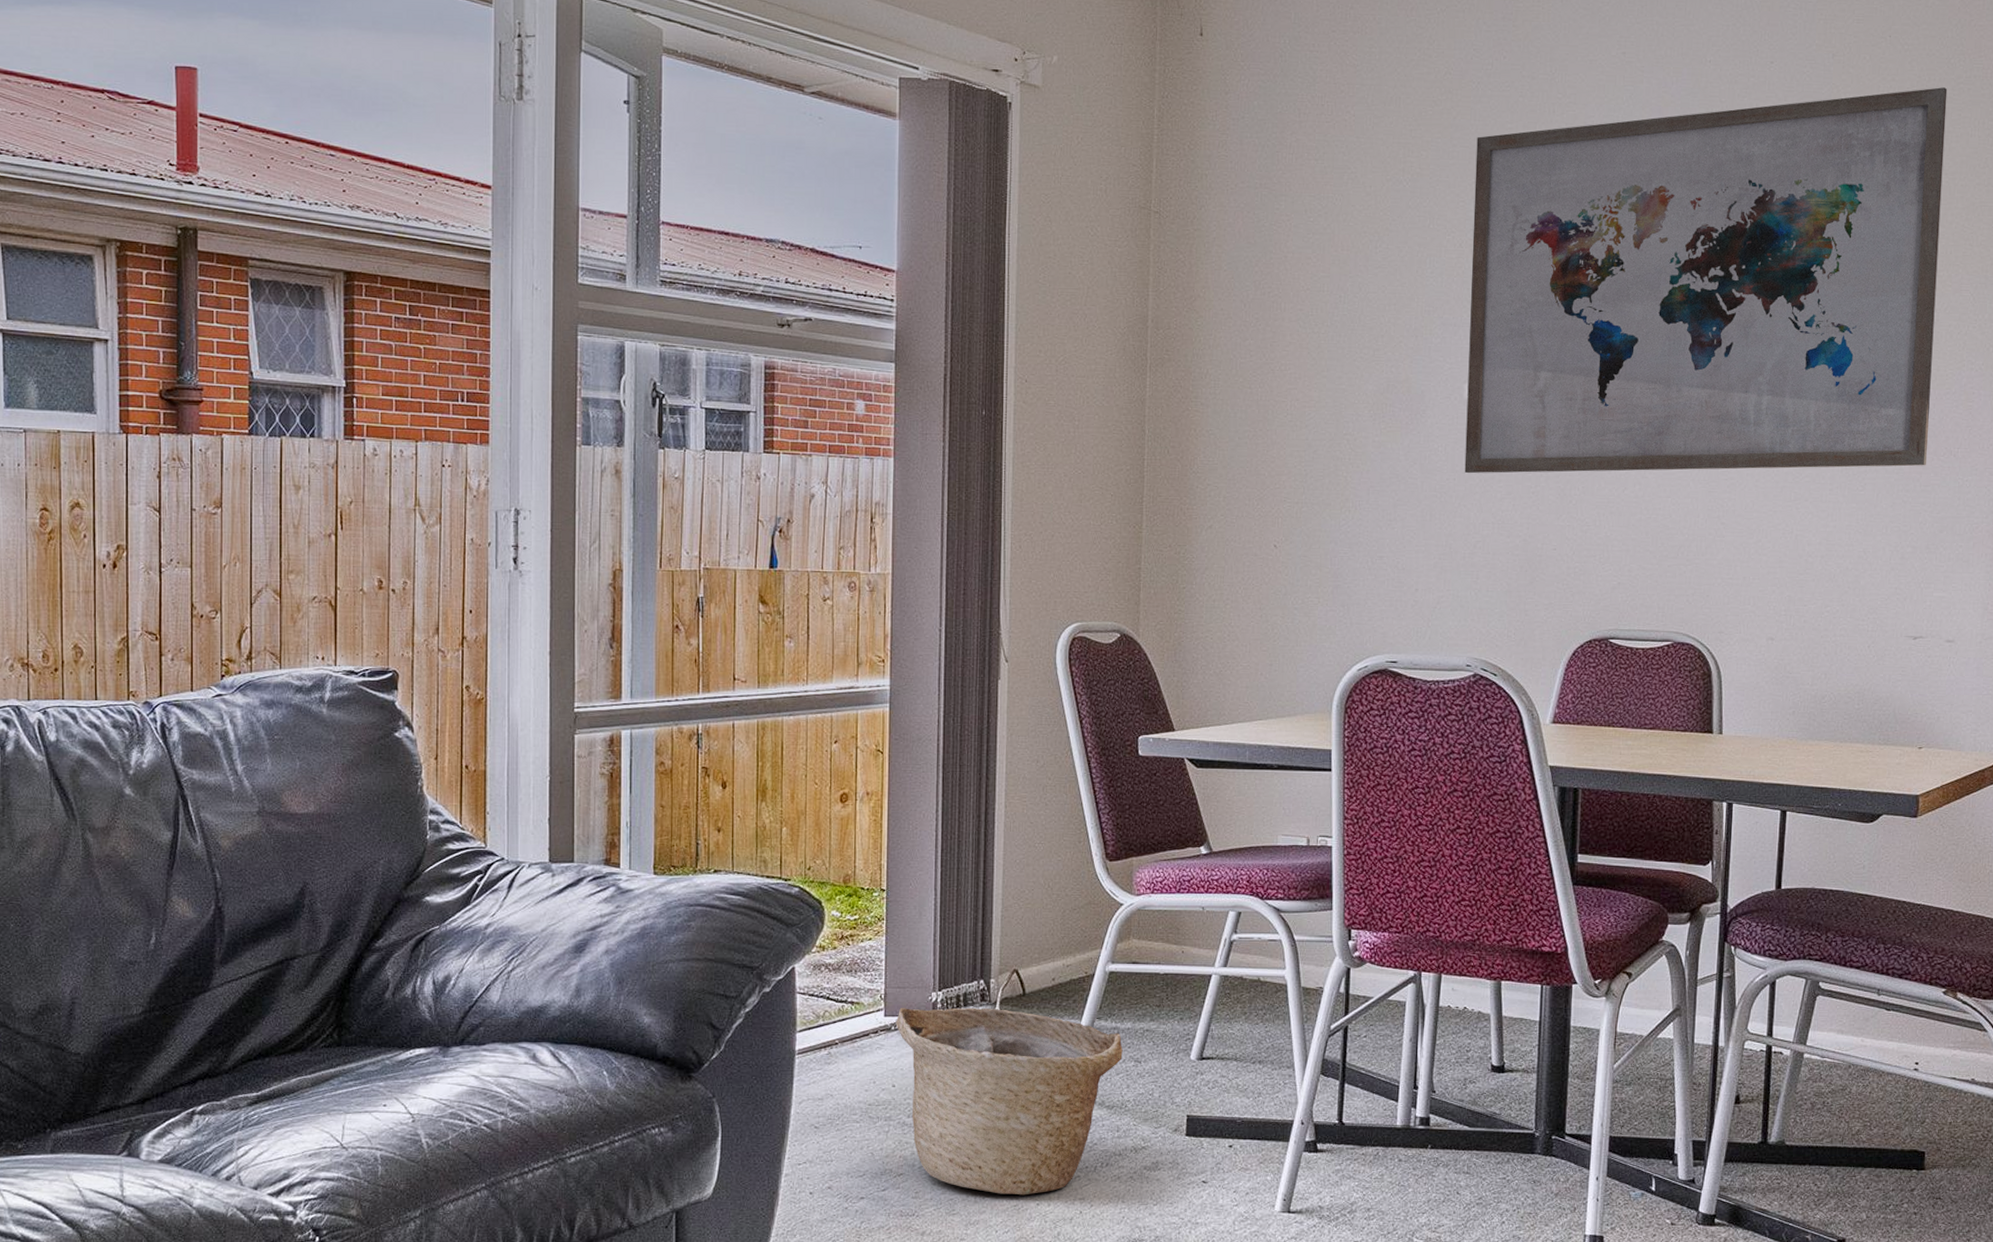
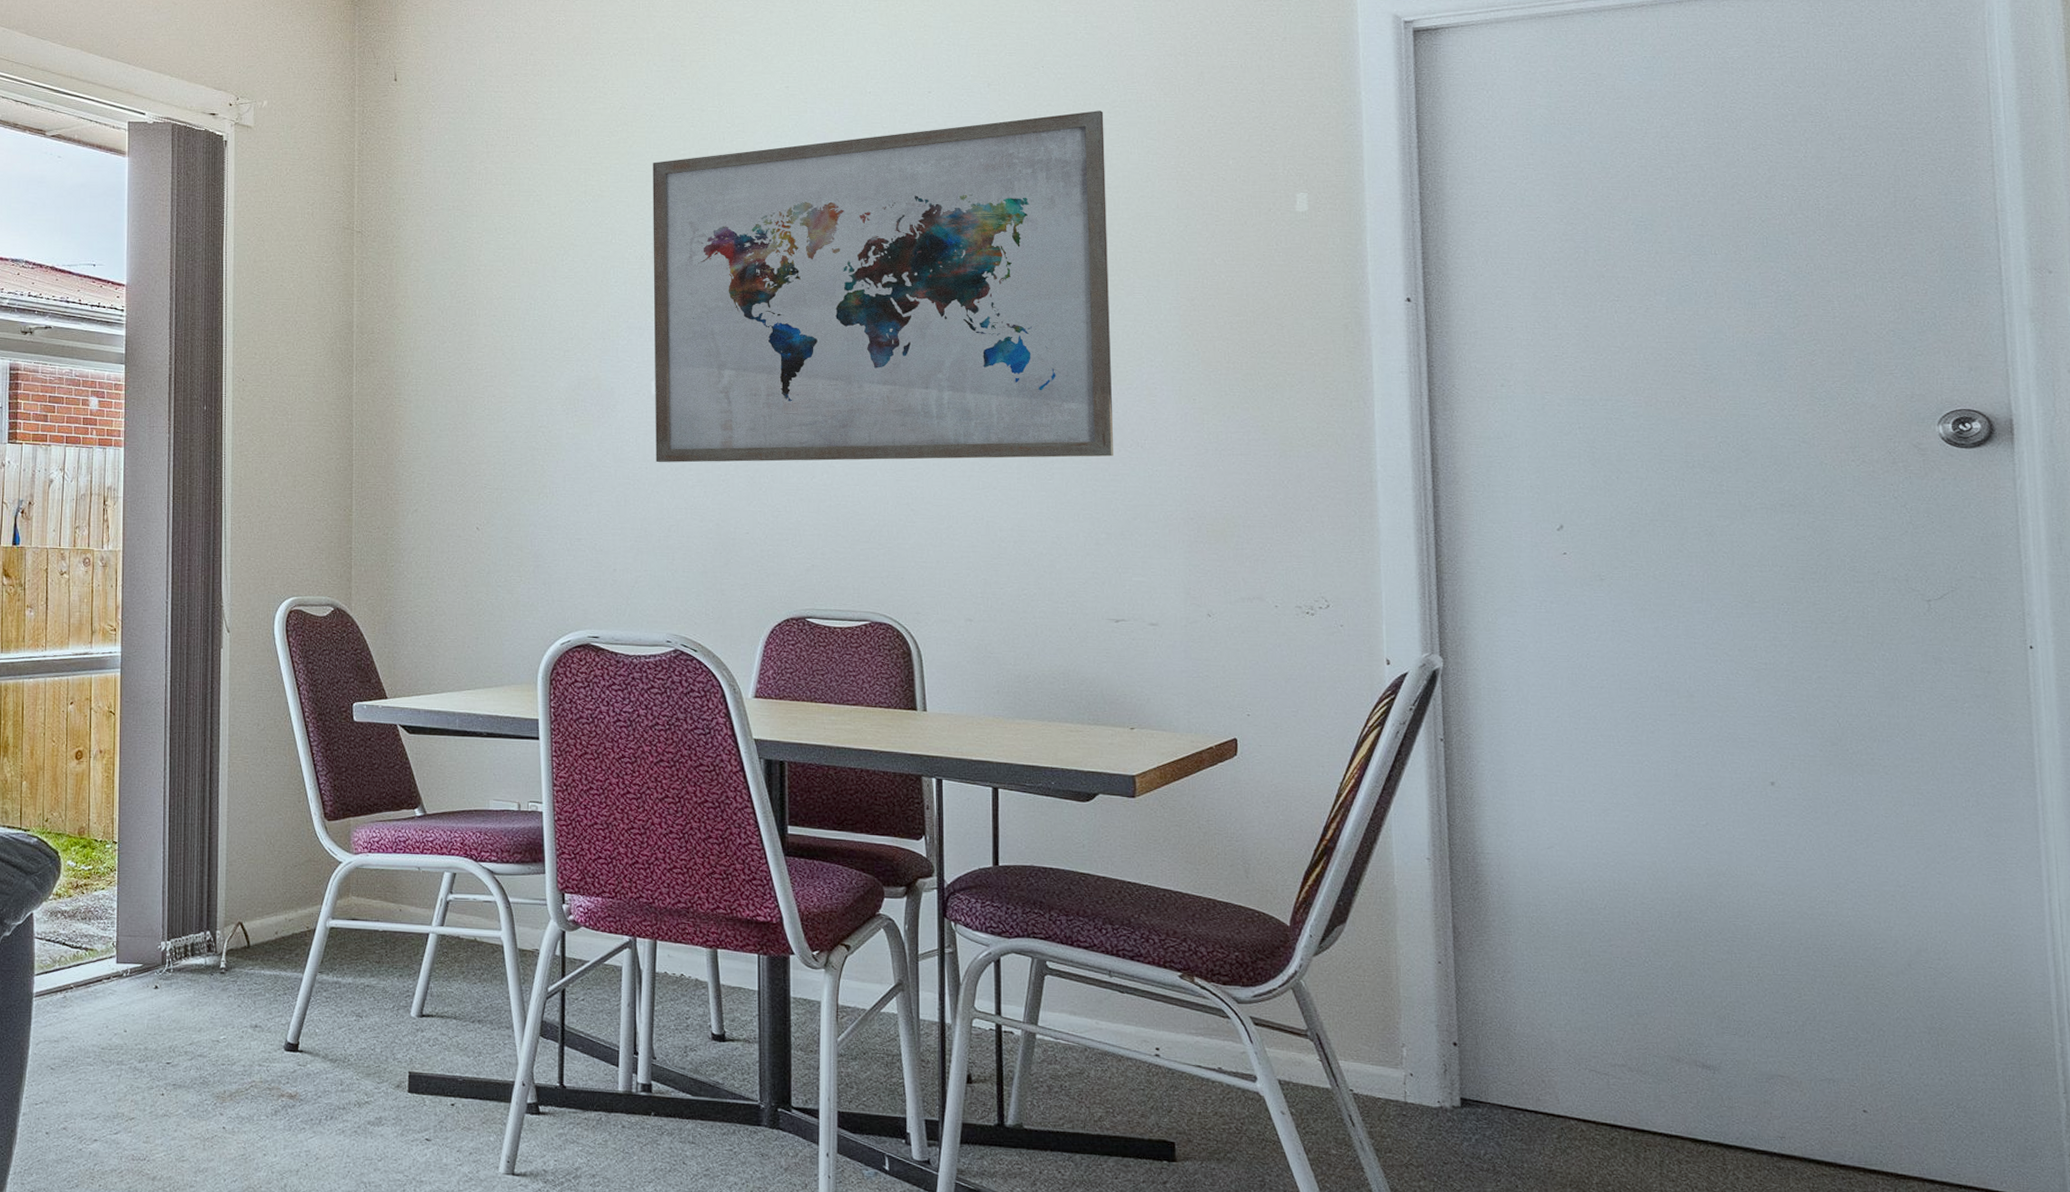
basket: present [895,1007,1123,1195] -> none [127,956,345,1145]

